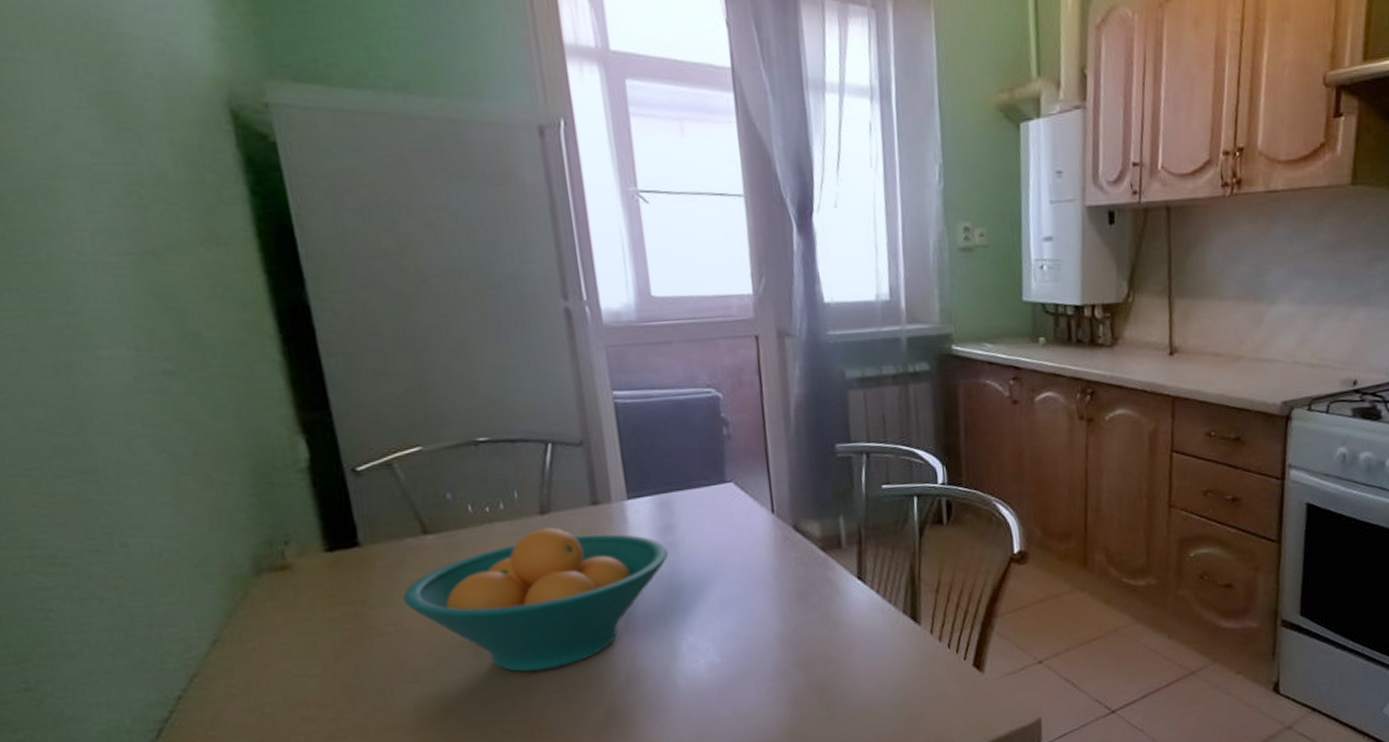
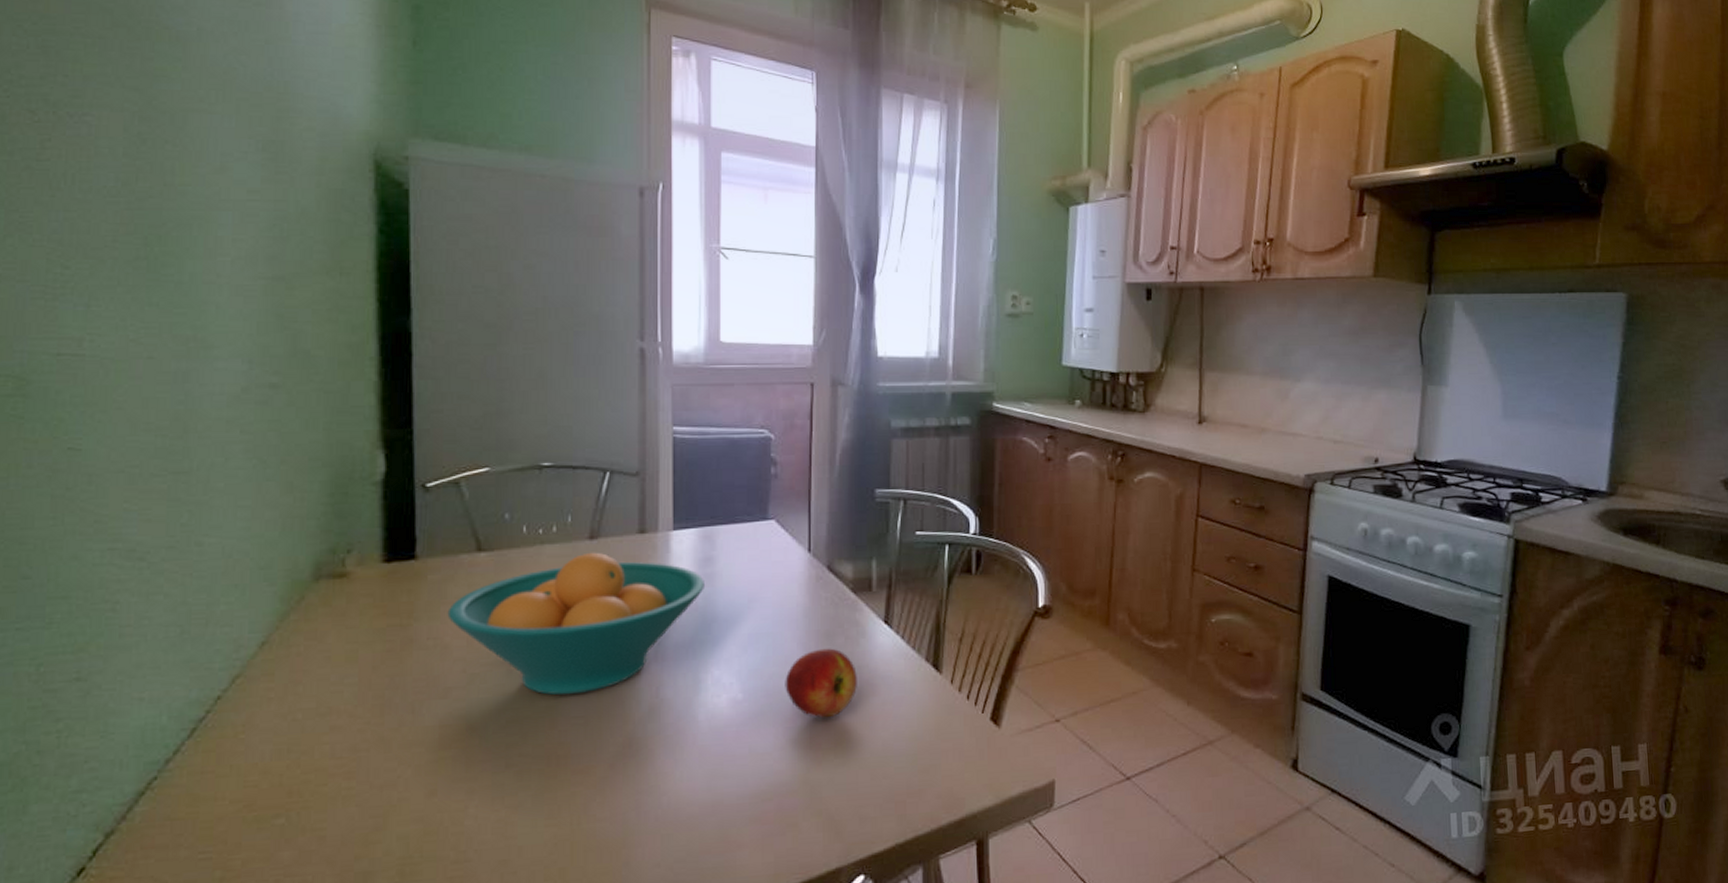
apple: none [762,607,836,676] -> present [785,648,857,718]

